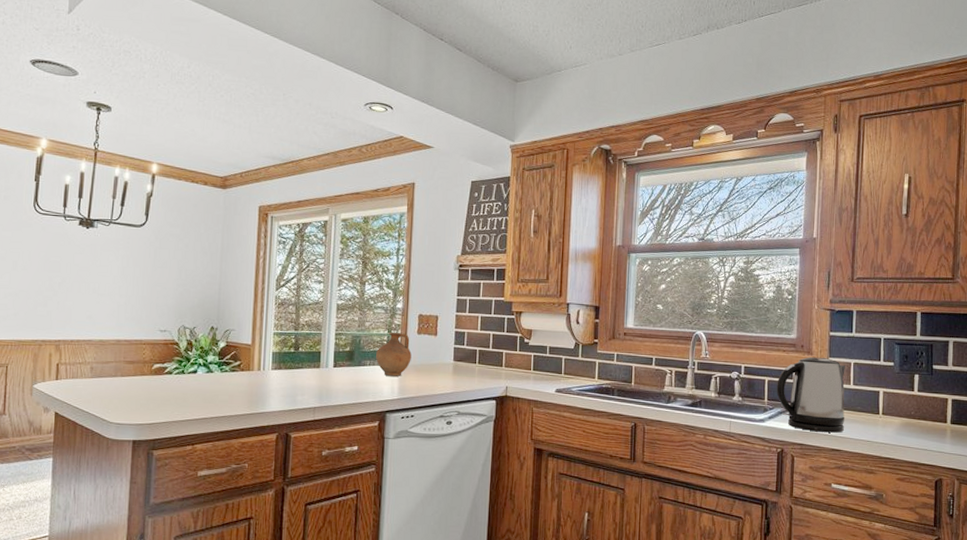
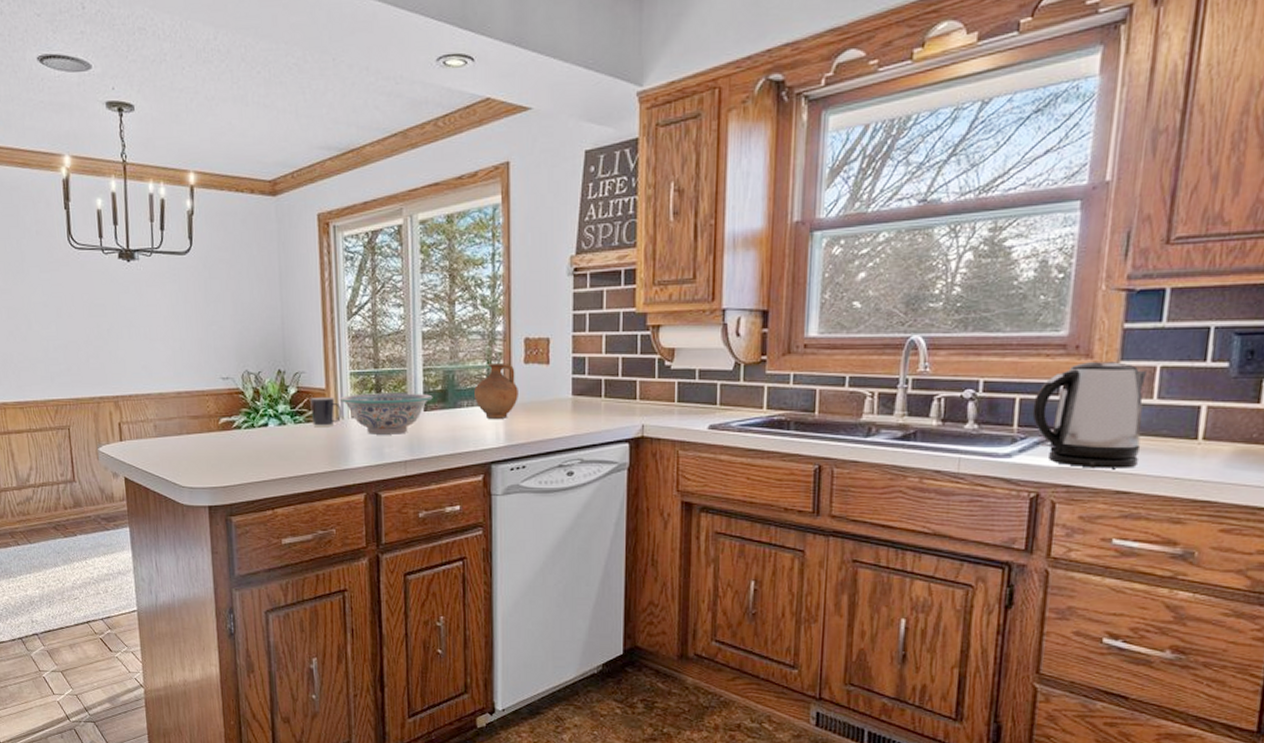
mug: none [236,351,264,377] -> present [310,396,342,428]
decorative bowl: none [262,350,342,385] -> present [339,393,433,435]

